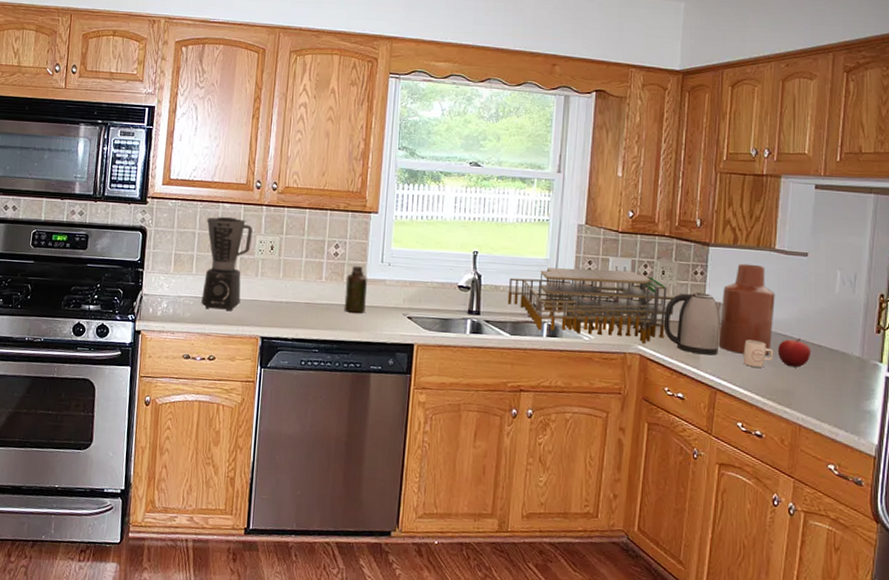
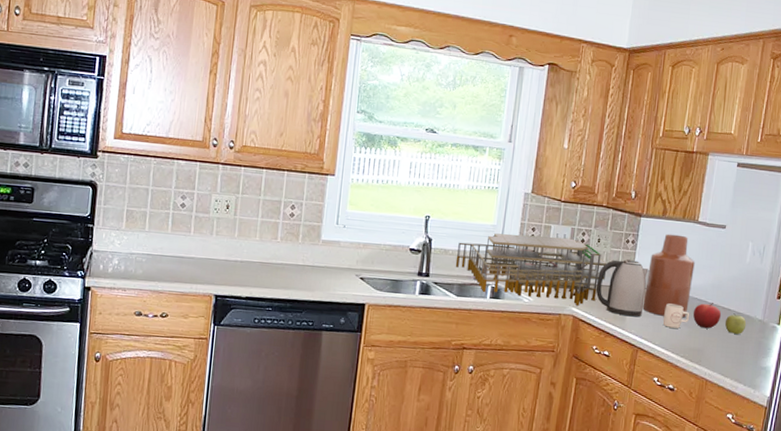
blender: present [201,216,254,311] -> none [154,173,209,269]
canister: present [344,265,368,313] -> none [298,226,323,273]
fruit: none [816,350,842,375] -> present [724,313,747,335]

